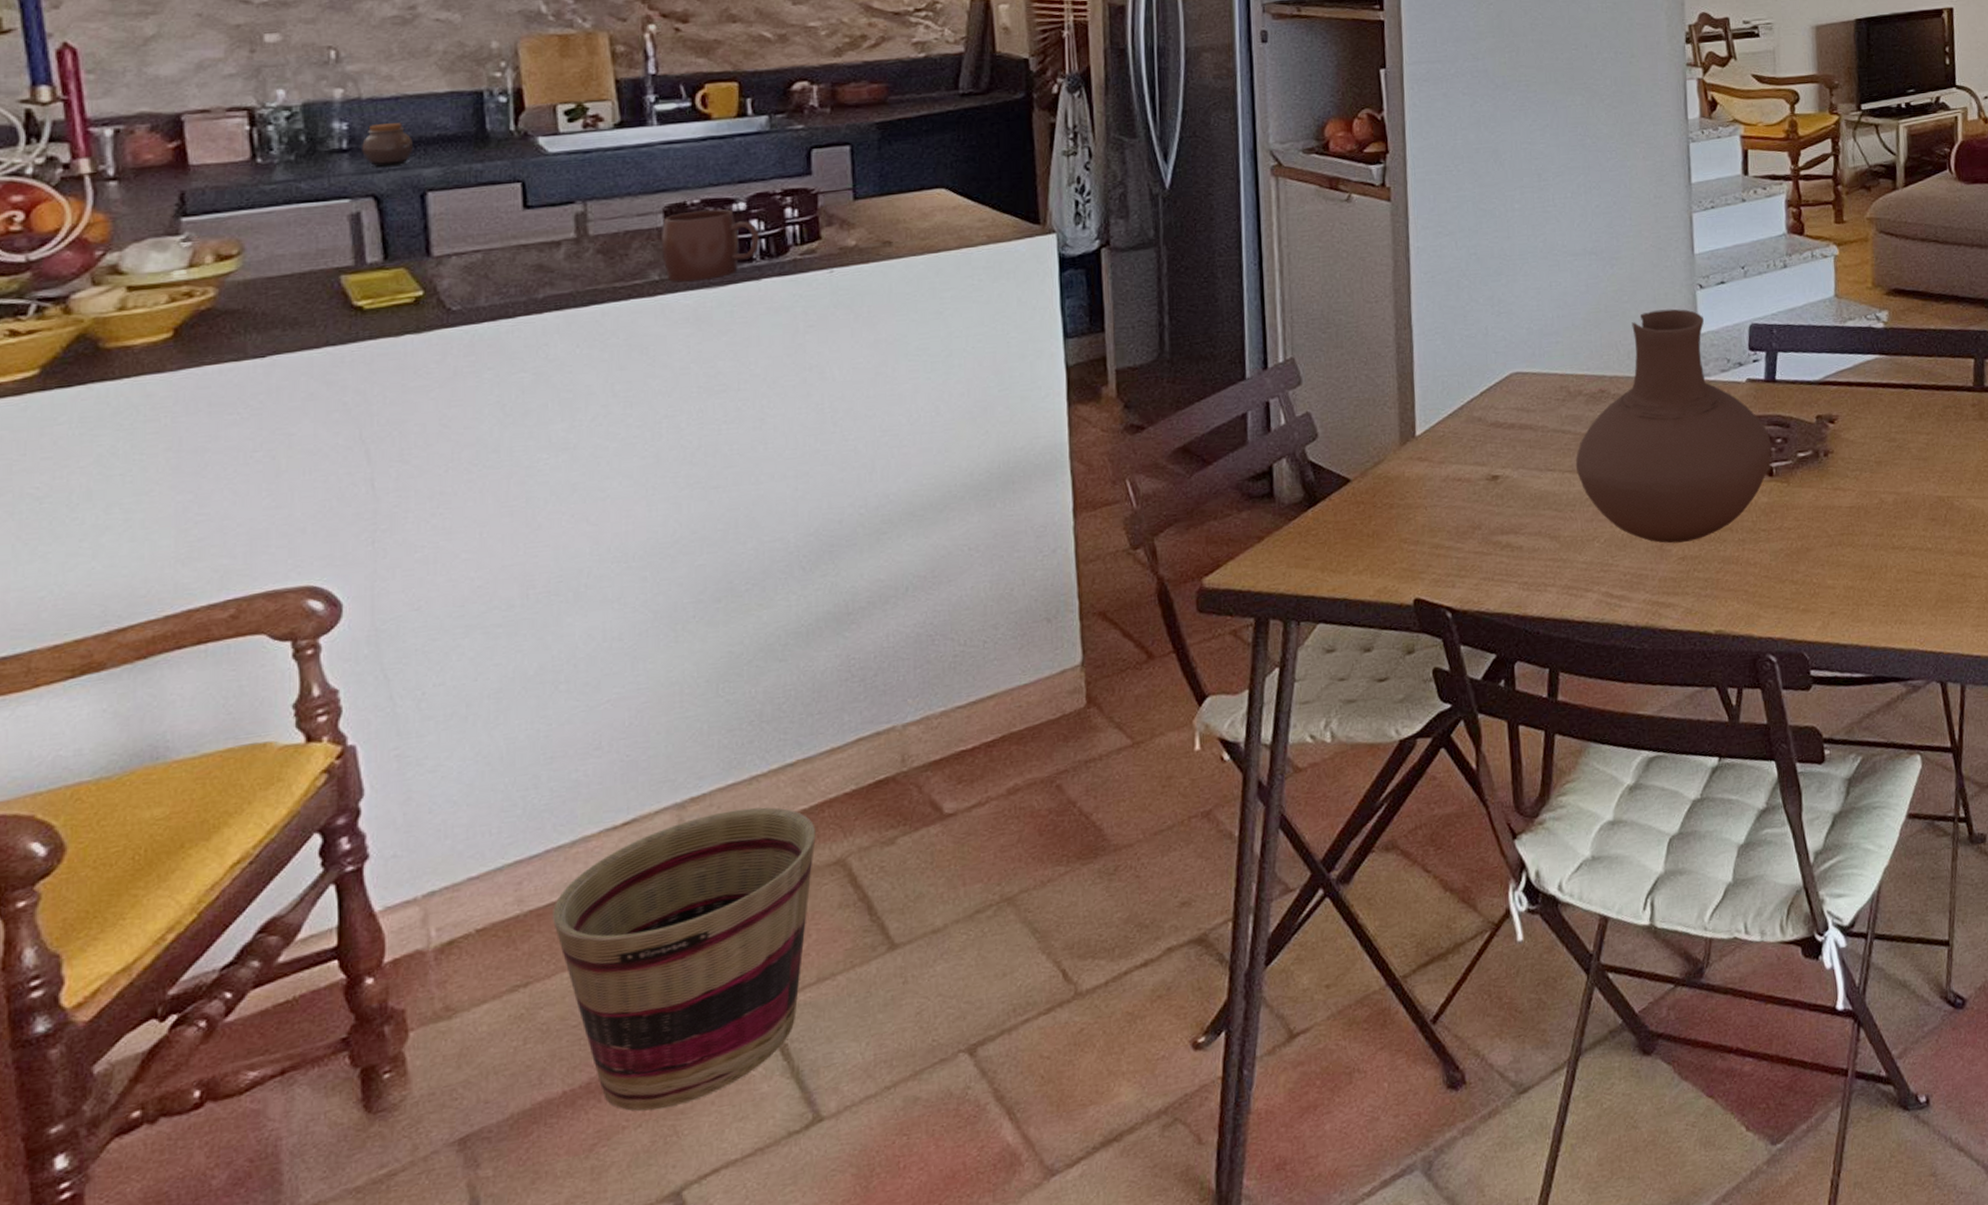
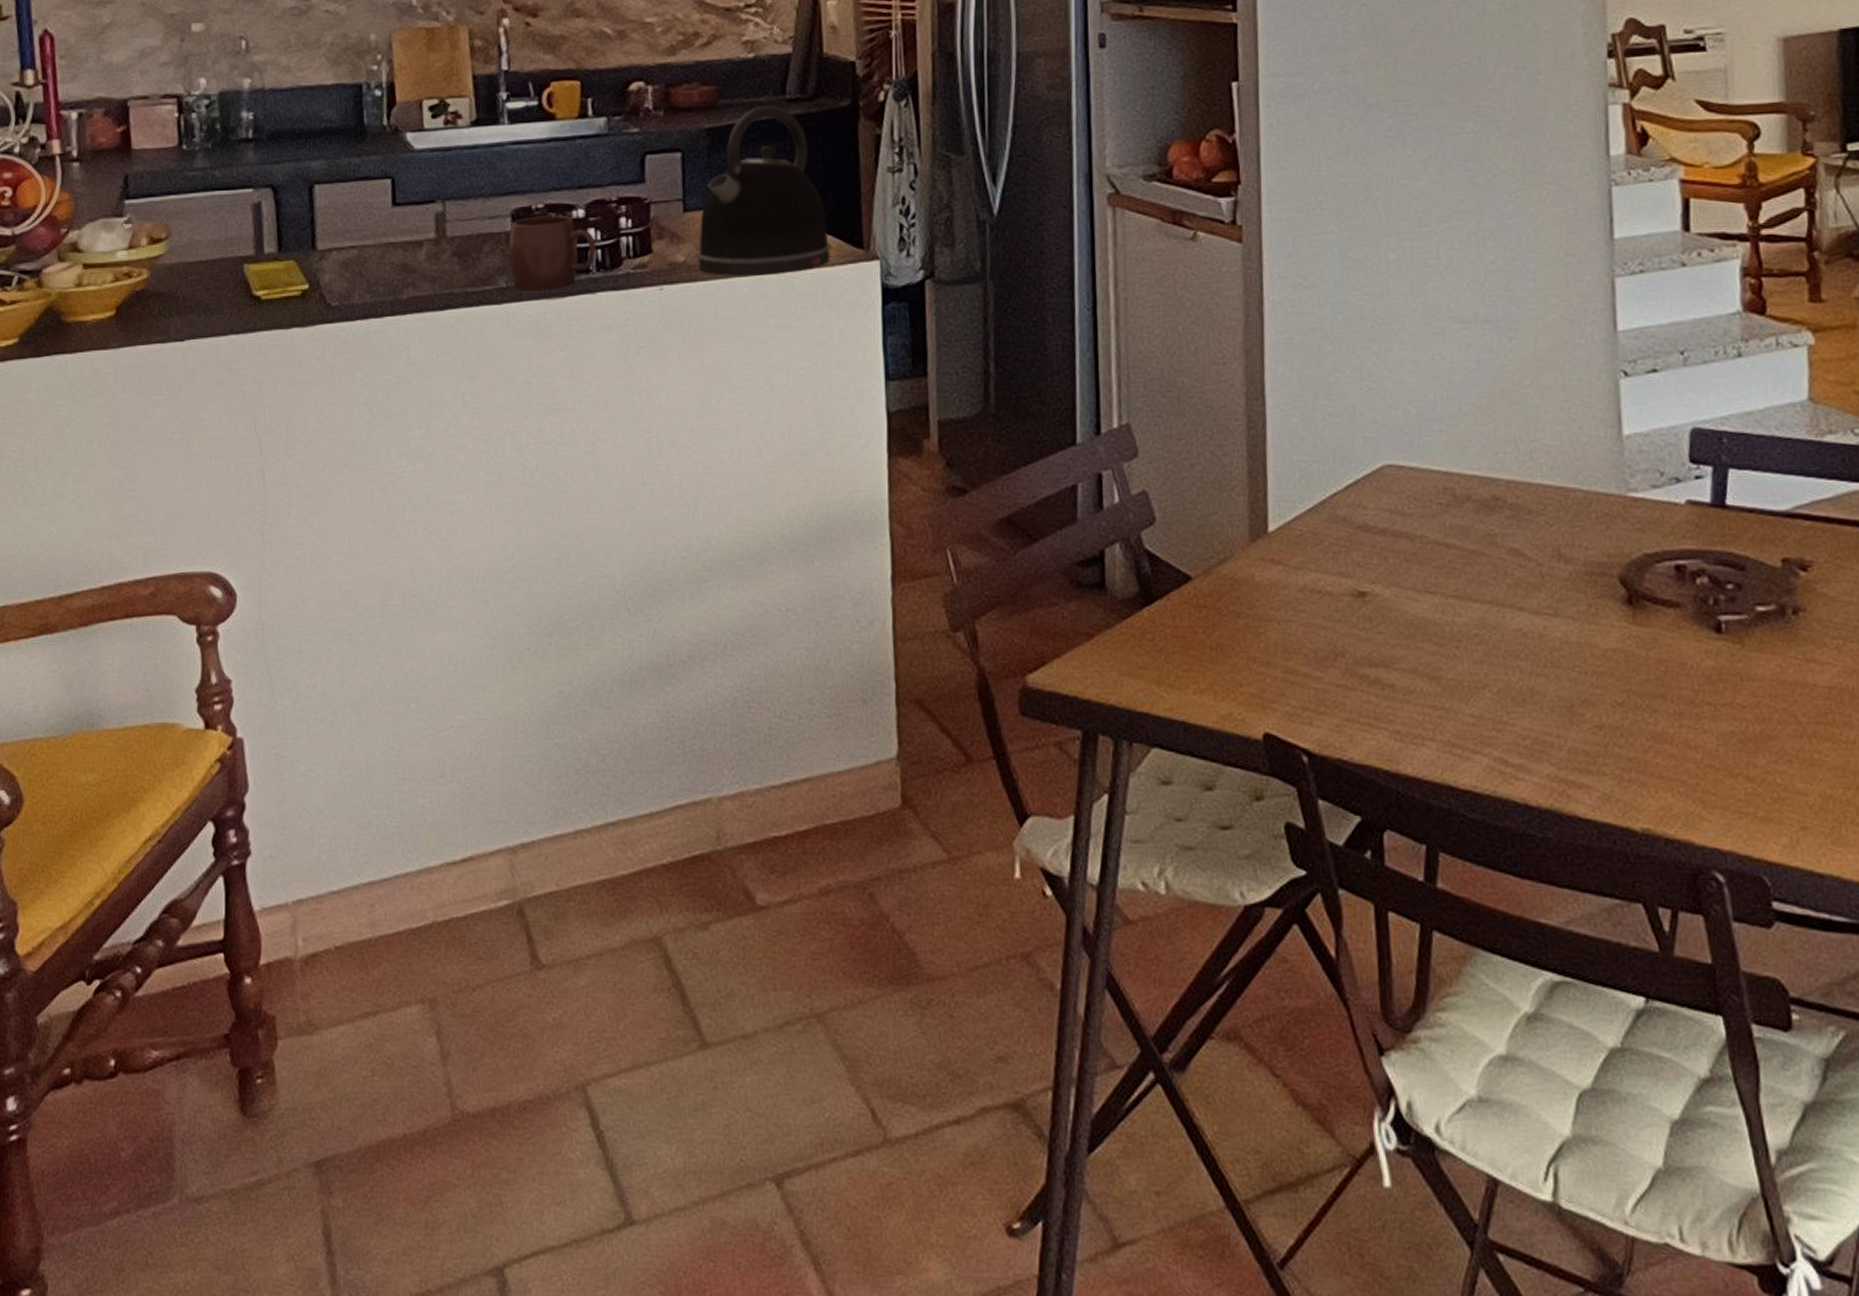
jar: present [362,123,414,167] -> none [264,114,305,158]
basket: present [552,807,816,1111] -> none [398,864,634,1174]
kettle: none [868,99,1008,257] -> present [696,104,832,277]
vase: present [1575,309,1772,544] -> none [1461,400,1720,706]

